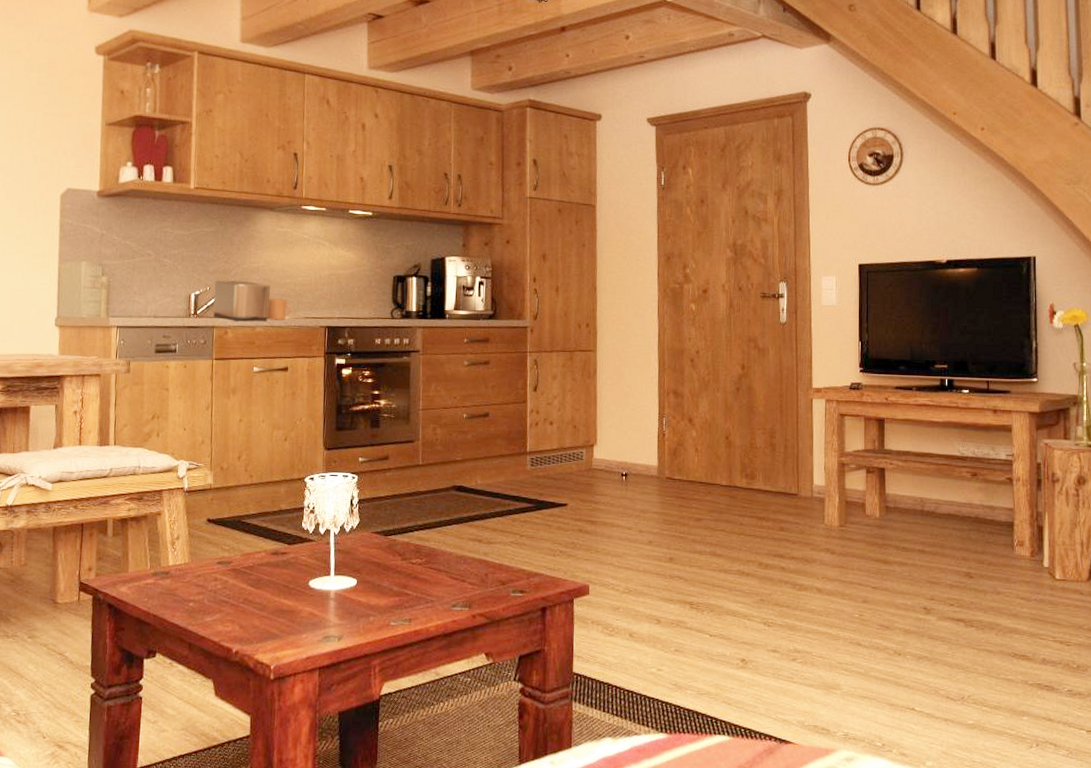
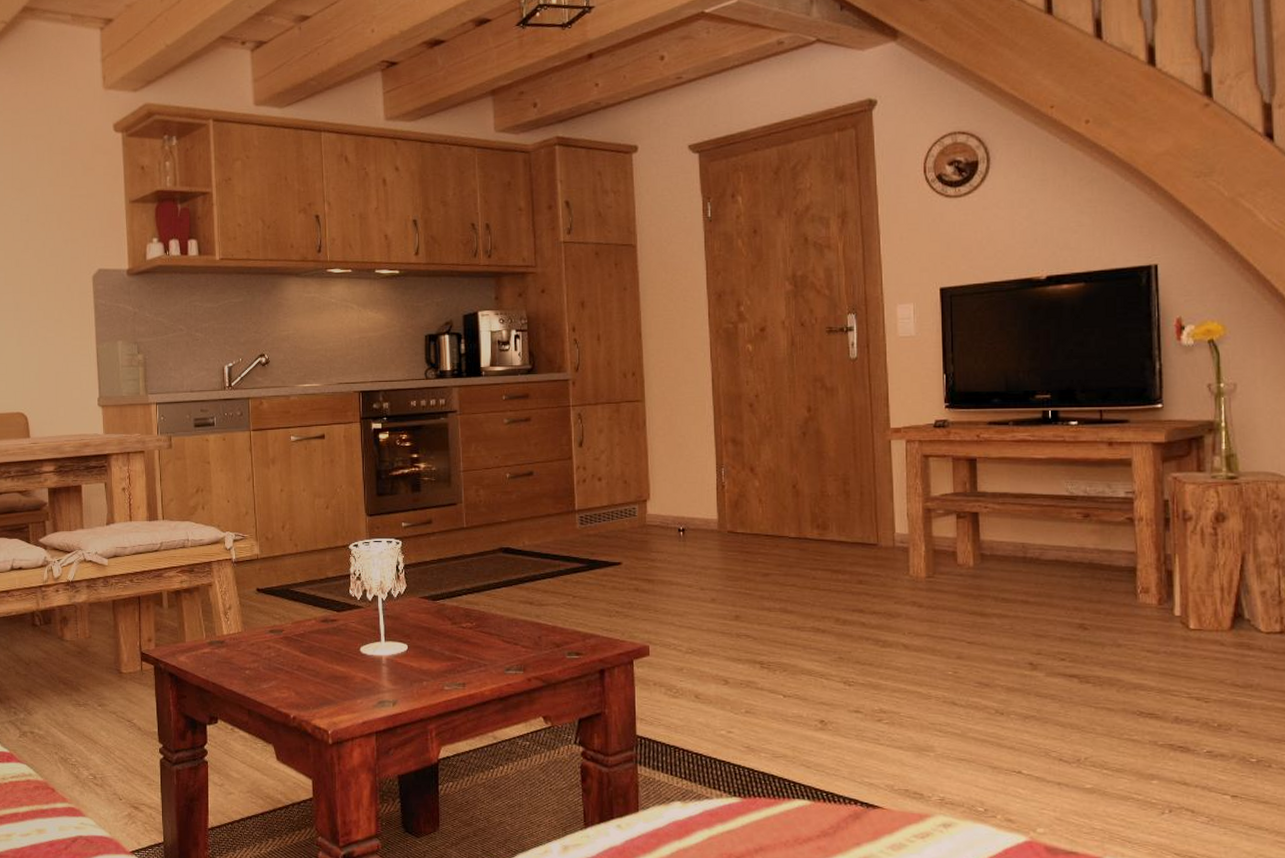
toaster: present [213,280,271,322] -> none [247,350,303,392]
mug: present [267,298,292,321] -> none [300,365,325,388]

